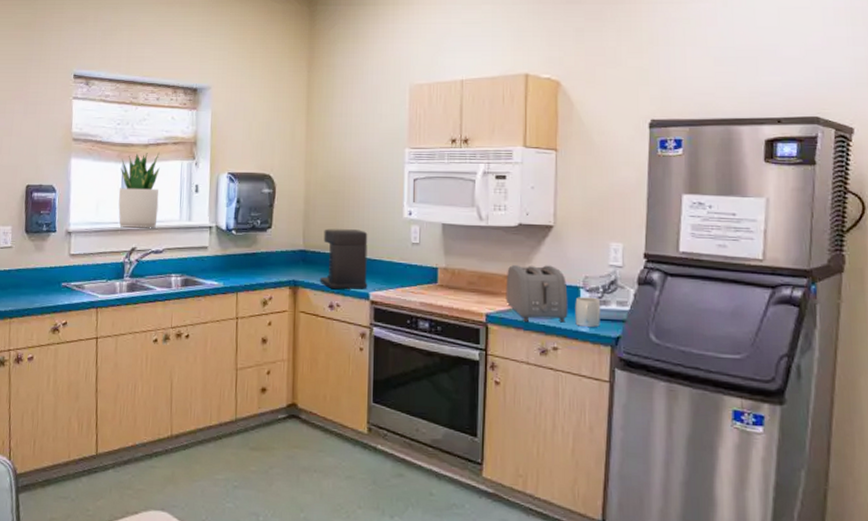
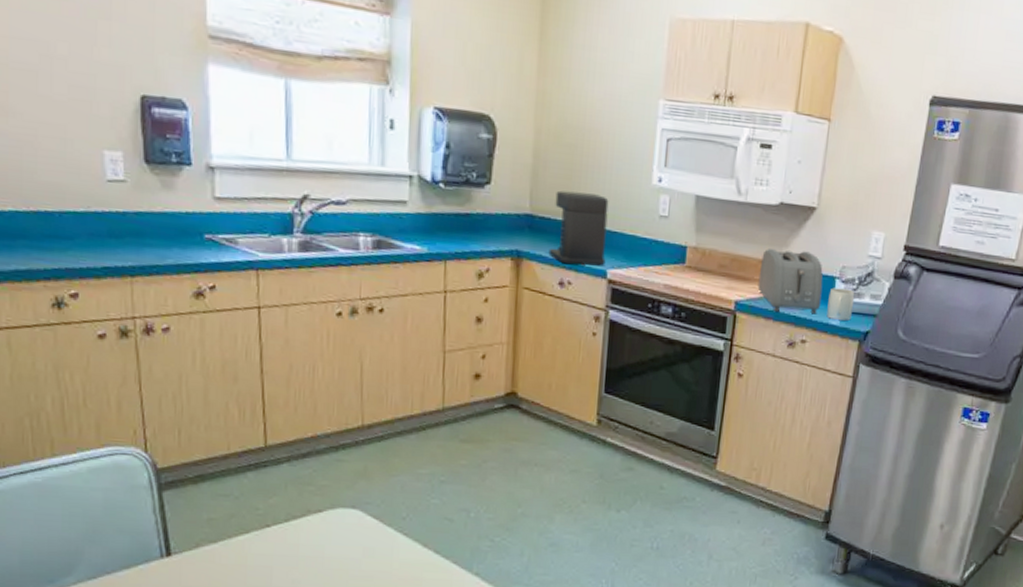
planter: present [118,152,160,228] -> none [281,68,340,172]

